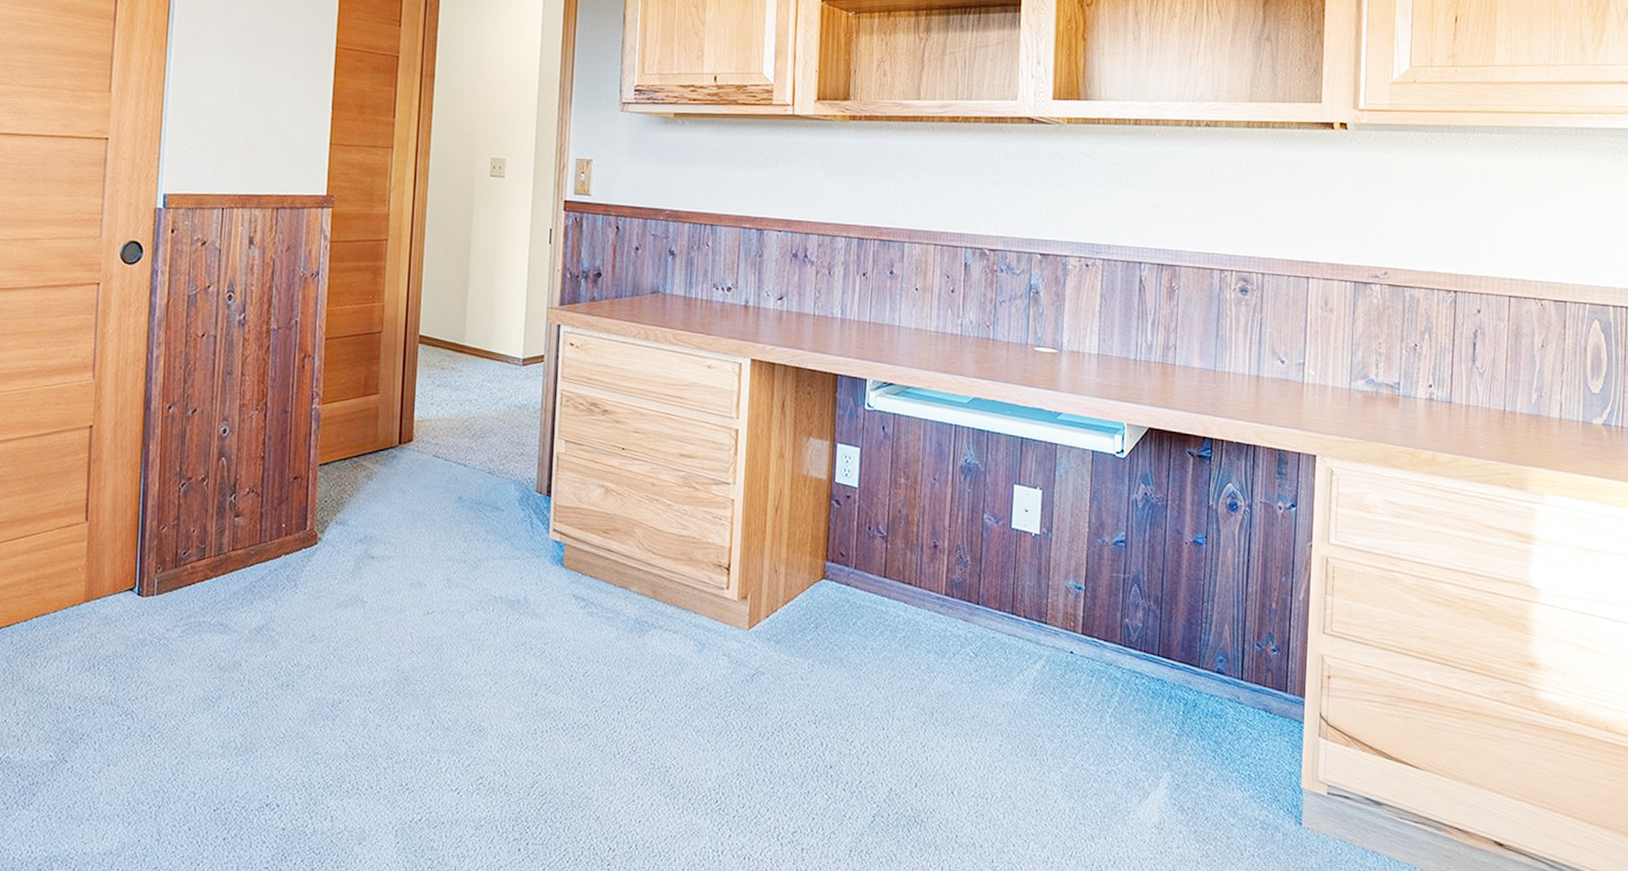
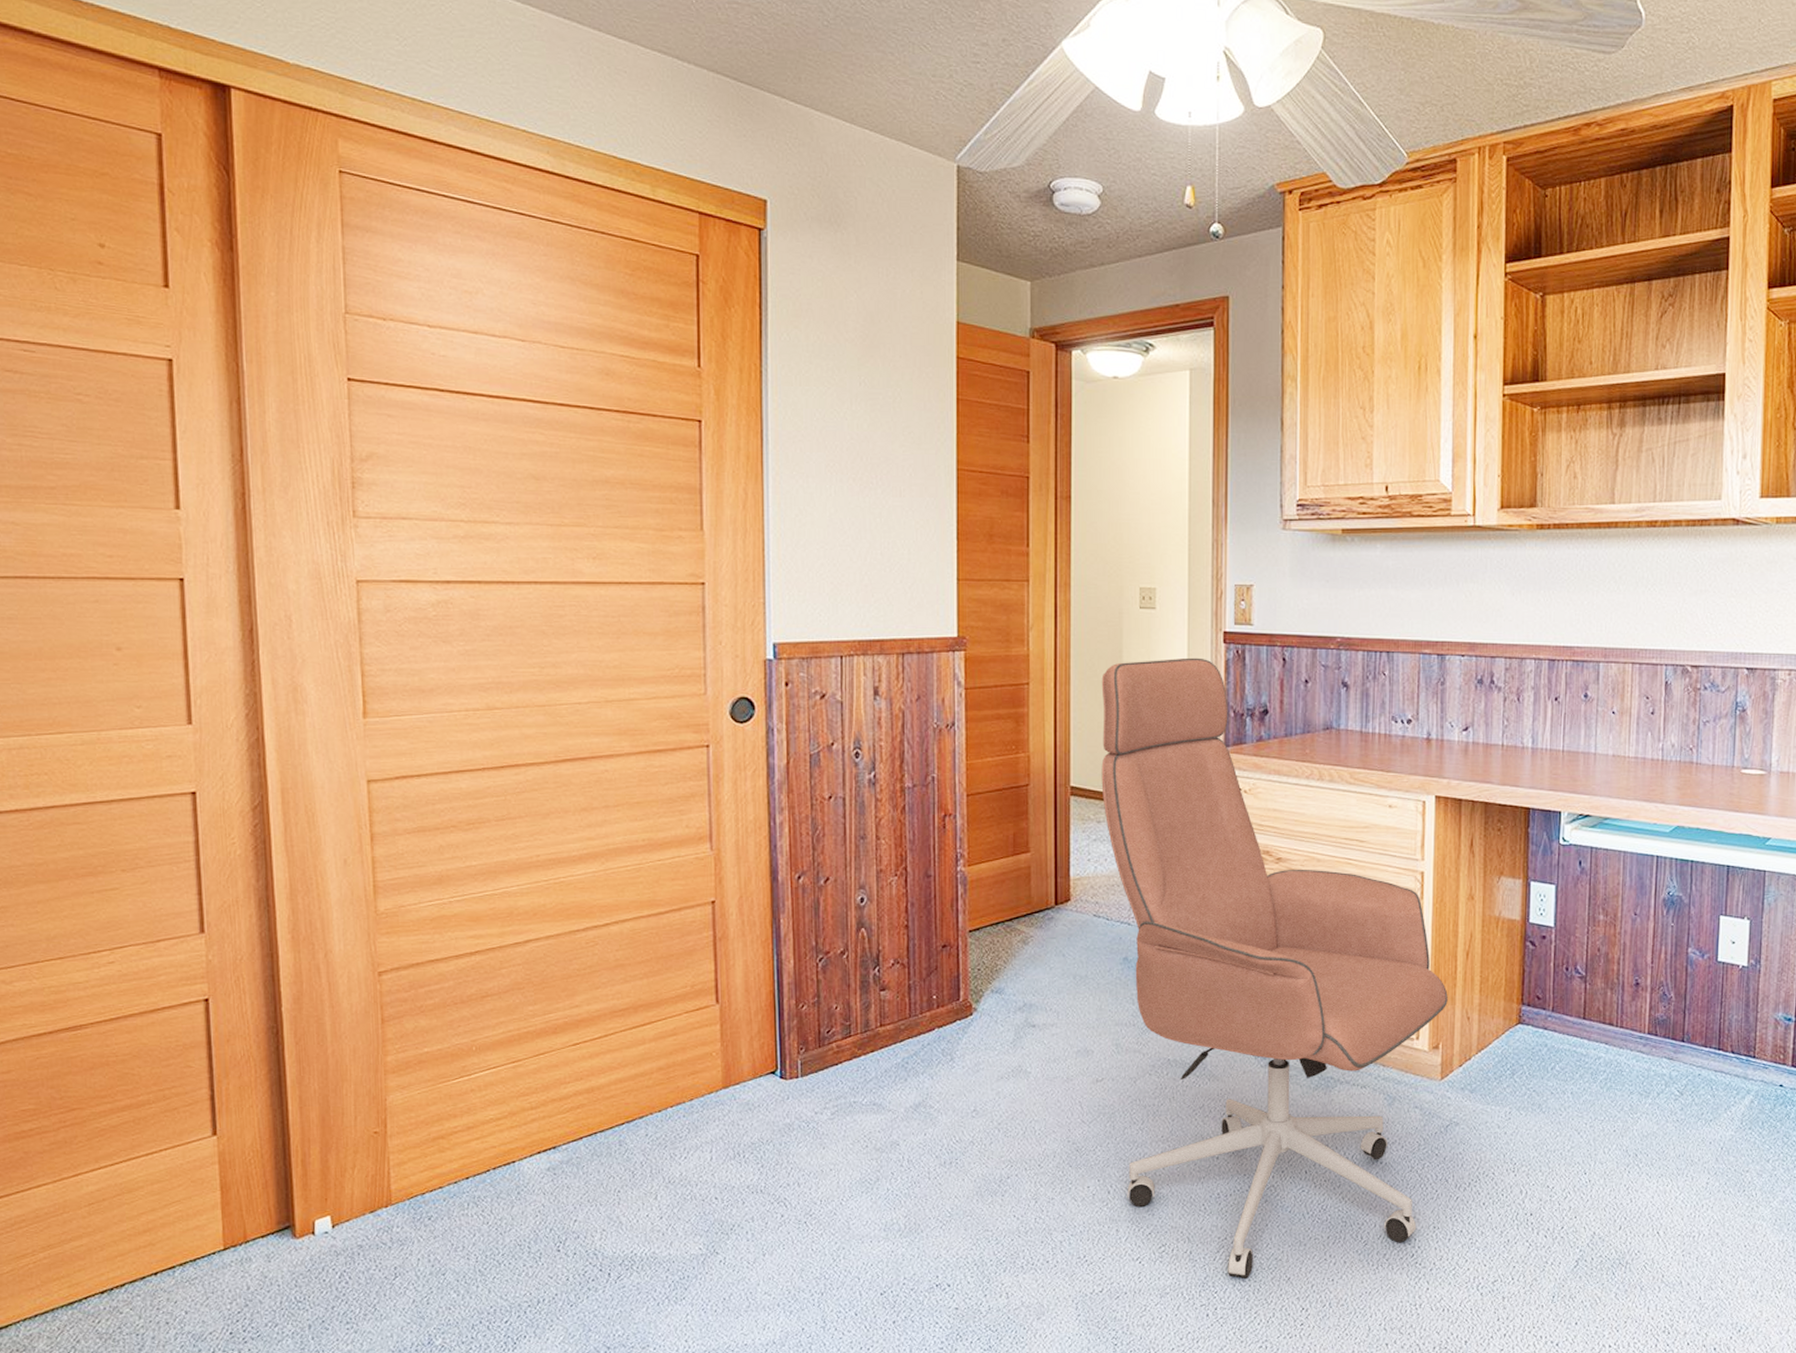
office chair: none [447,222,757,816] -> present [1101,657,1448,1280]

